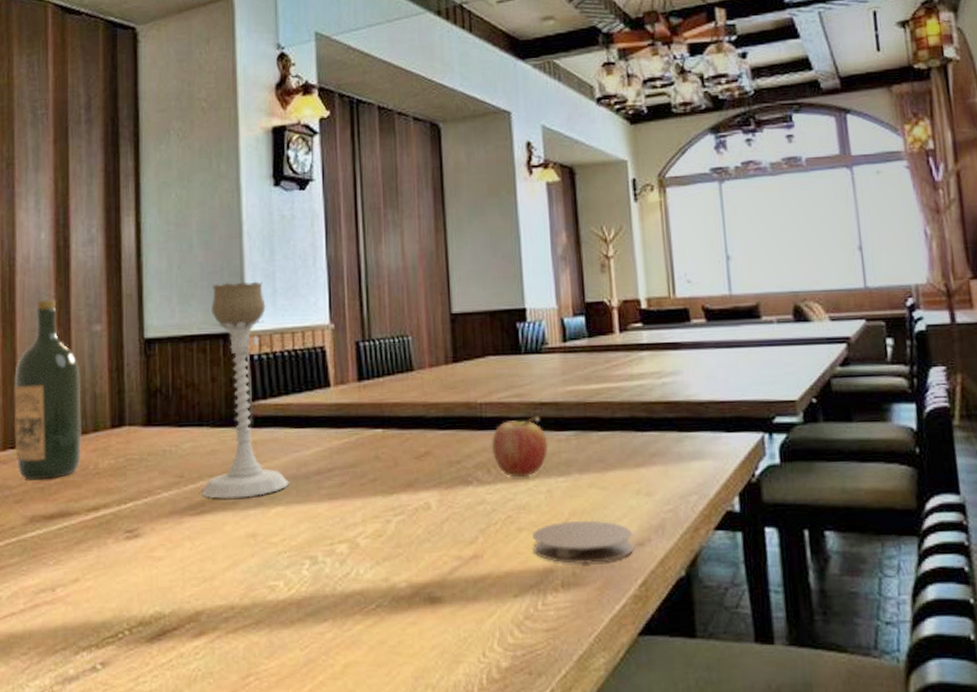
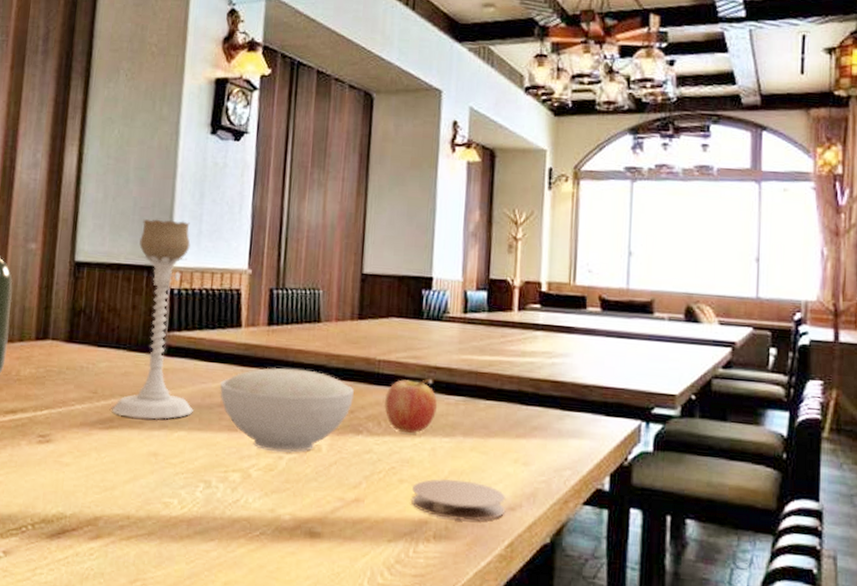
bowl: none [314,423,459,516] -> present [219,367,355,454]

